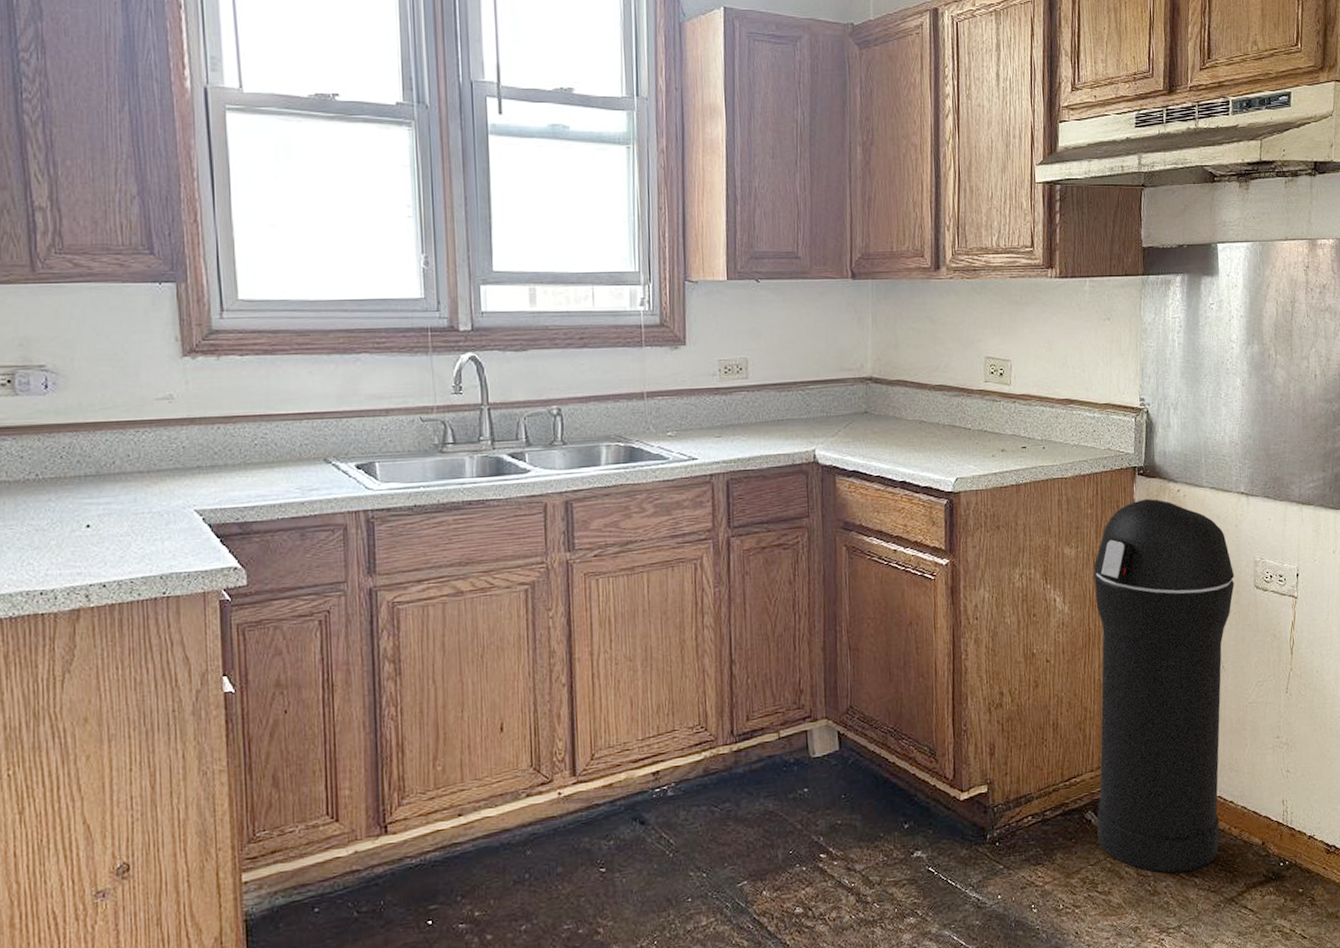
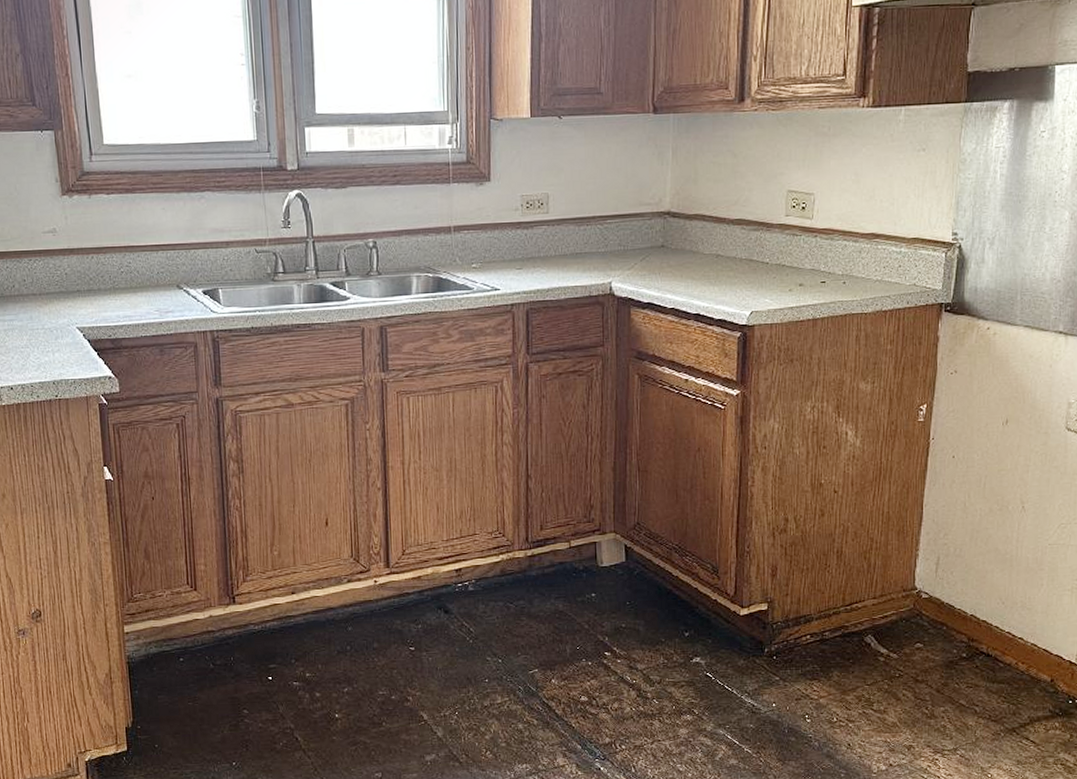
trash can: present [1094,499,1235,873] -> none [876,336,1044,700]

